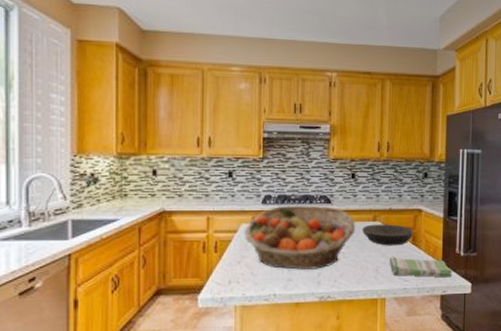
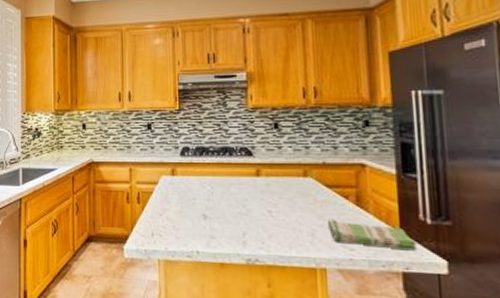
fruit basket: present [244,205,356,270] -> none [164,157,284,228]
plate: present [362,224,413,246] -> none [291,180,356,207]

